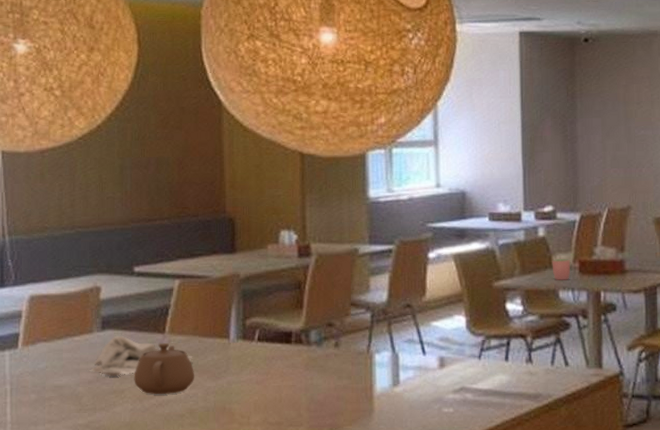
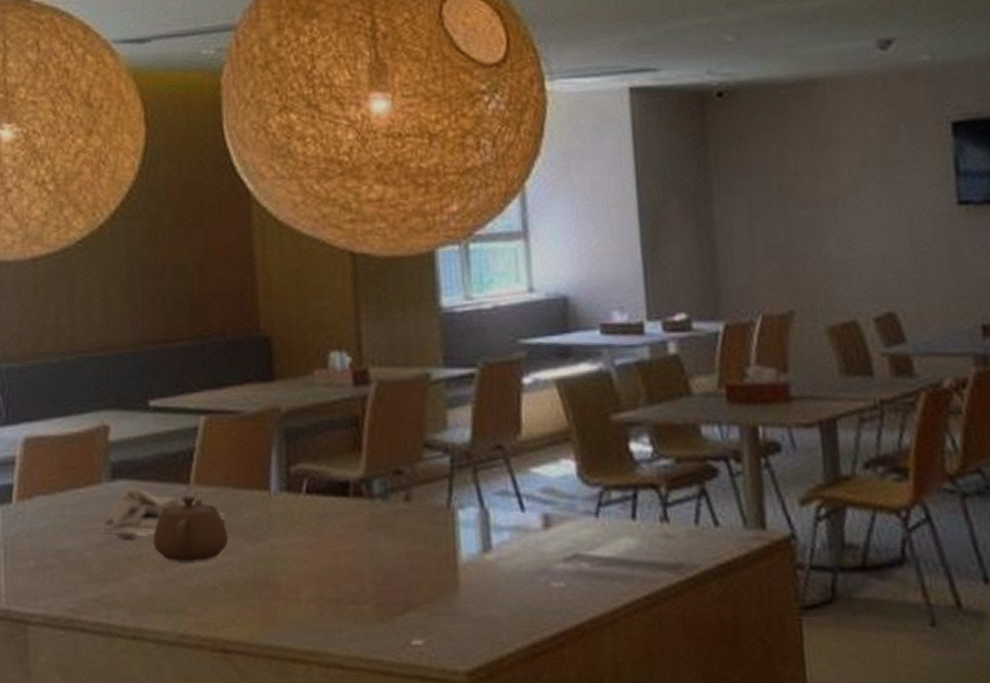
cup: present [552,259,571,280] -> none [688,383,715,412]

